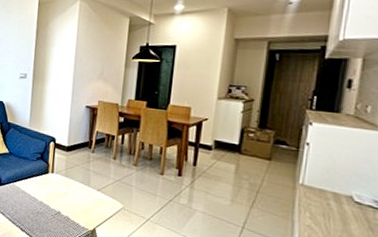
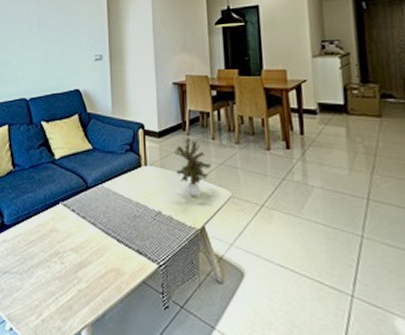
potted plant: none [77,153,109,205] -> present [174,136,211,197]

